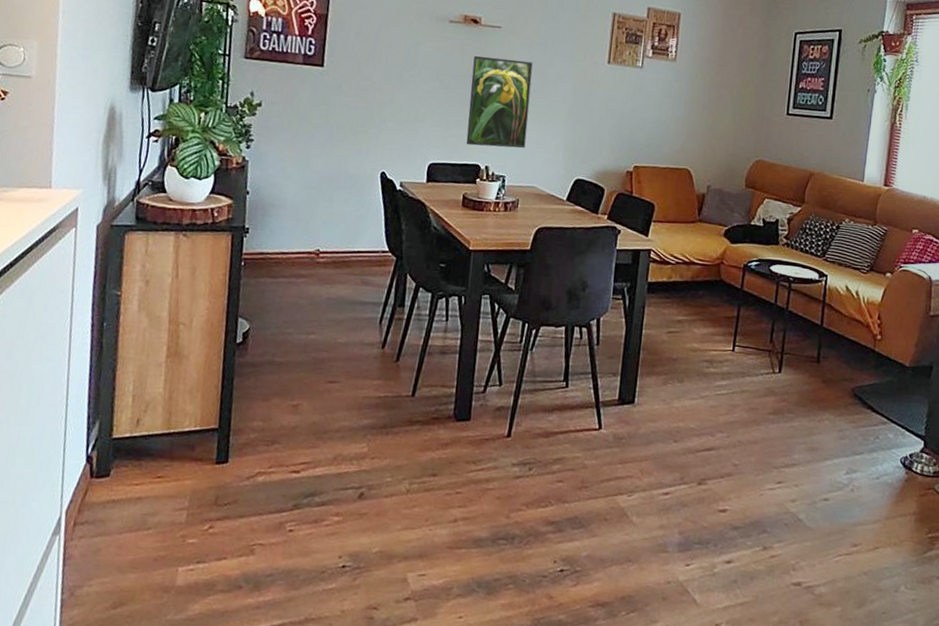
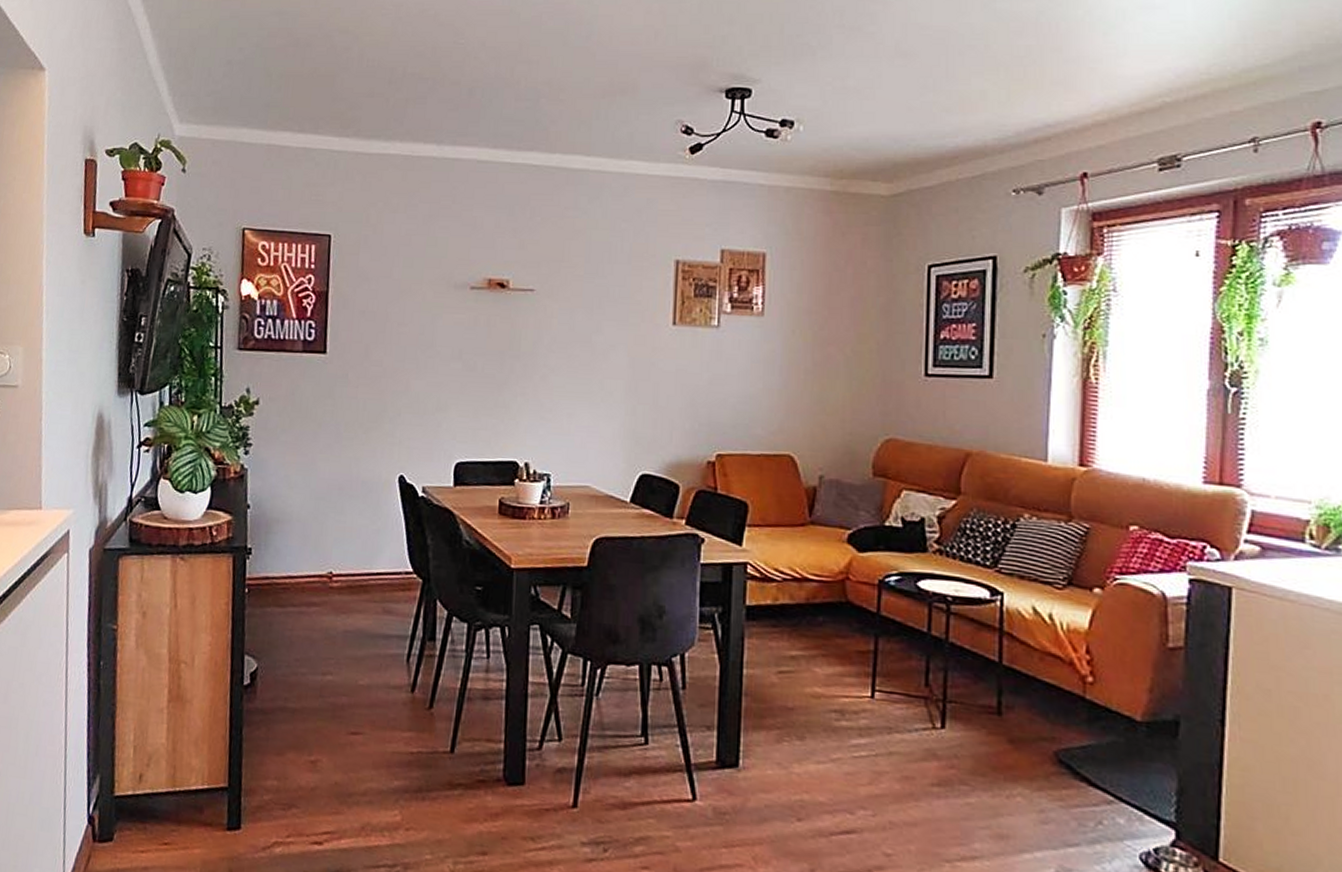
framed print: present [466,55,533,149] -> none [499,327,577,439]

